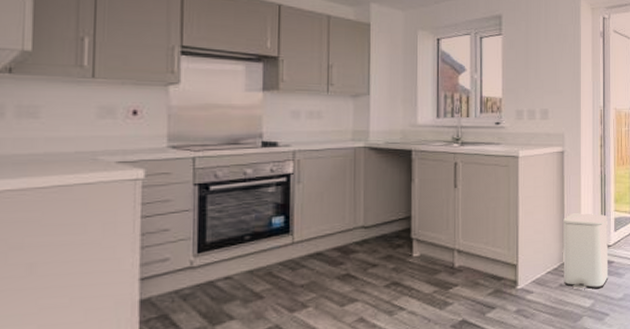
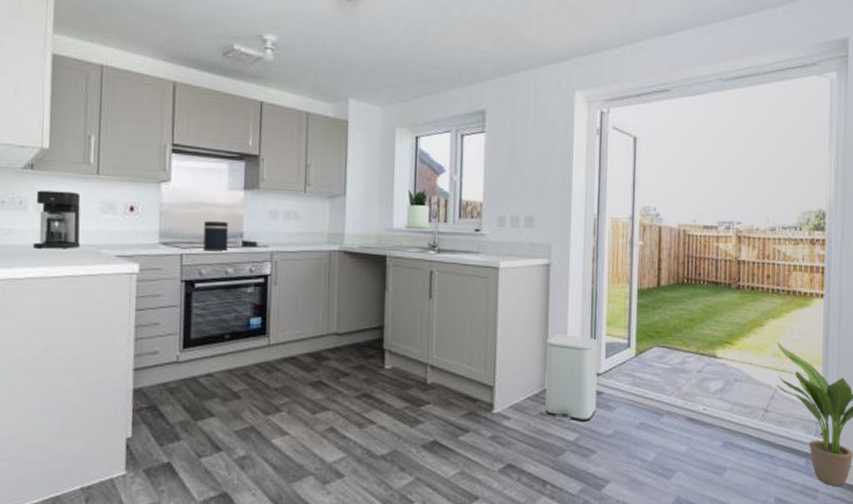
coffee maker: none [12,96,73,159] -> present [32,190,81,250]
cylinder: none [219,122,247,153] -> present [203,220,229,252]
planter: none [429,87,454,125] -> present [405,189,431,230]

